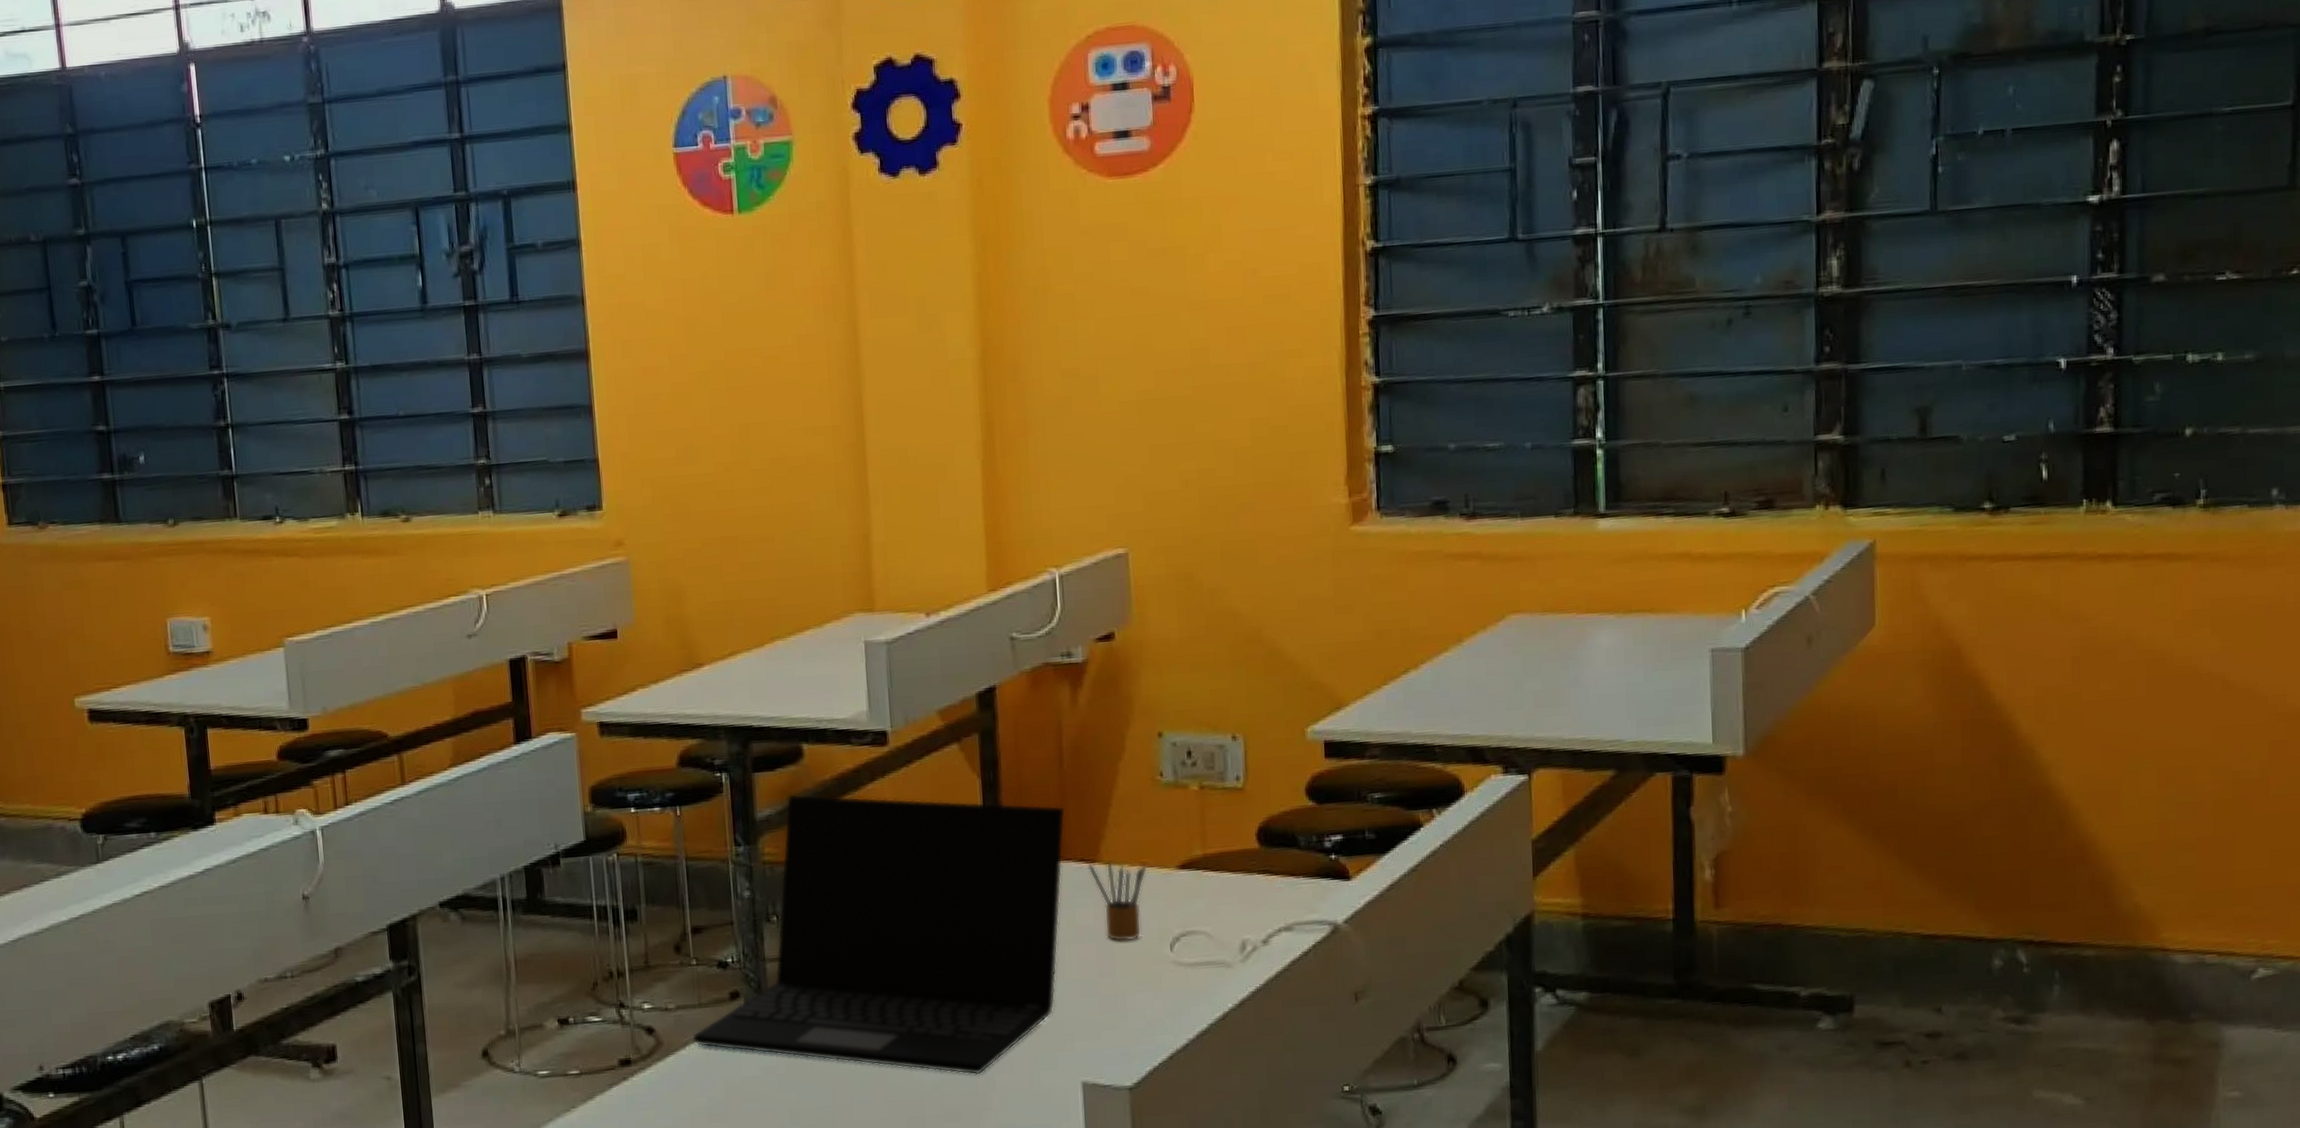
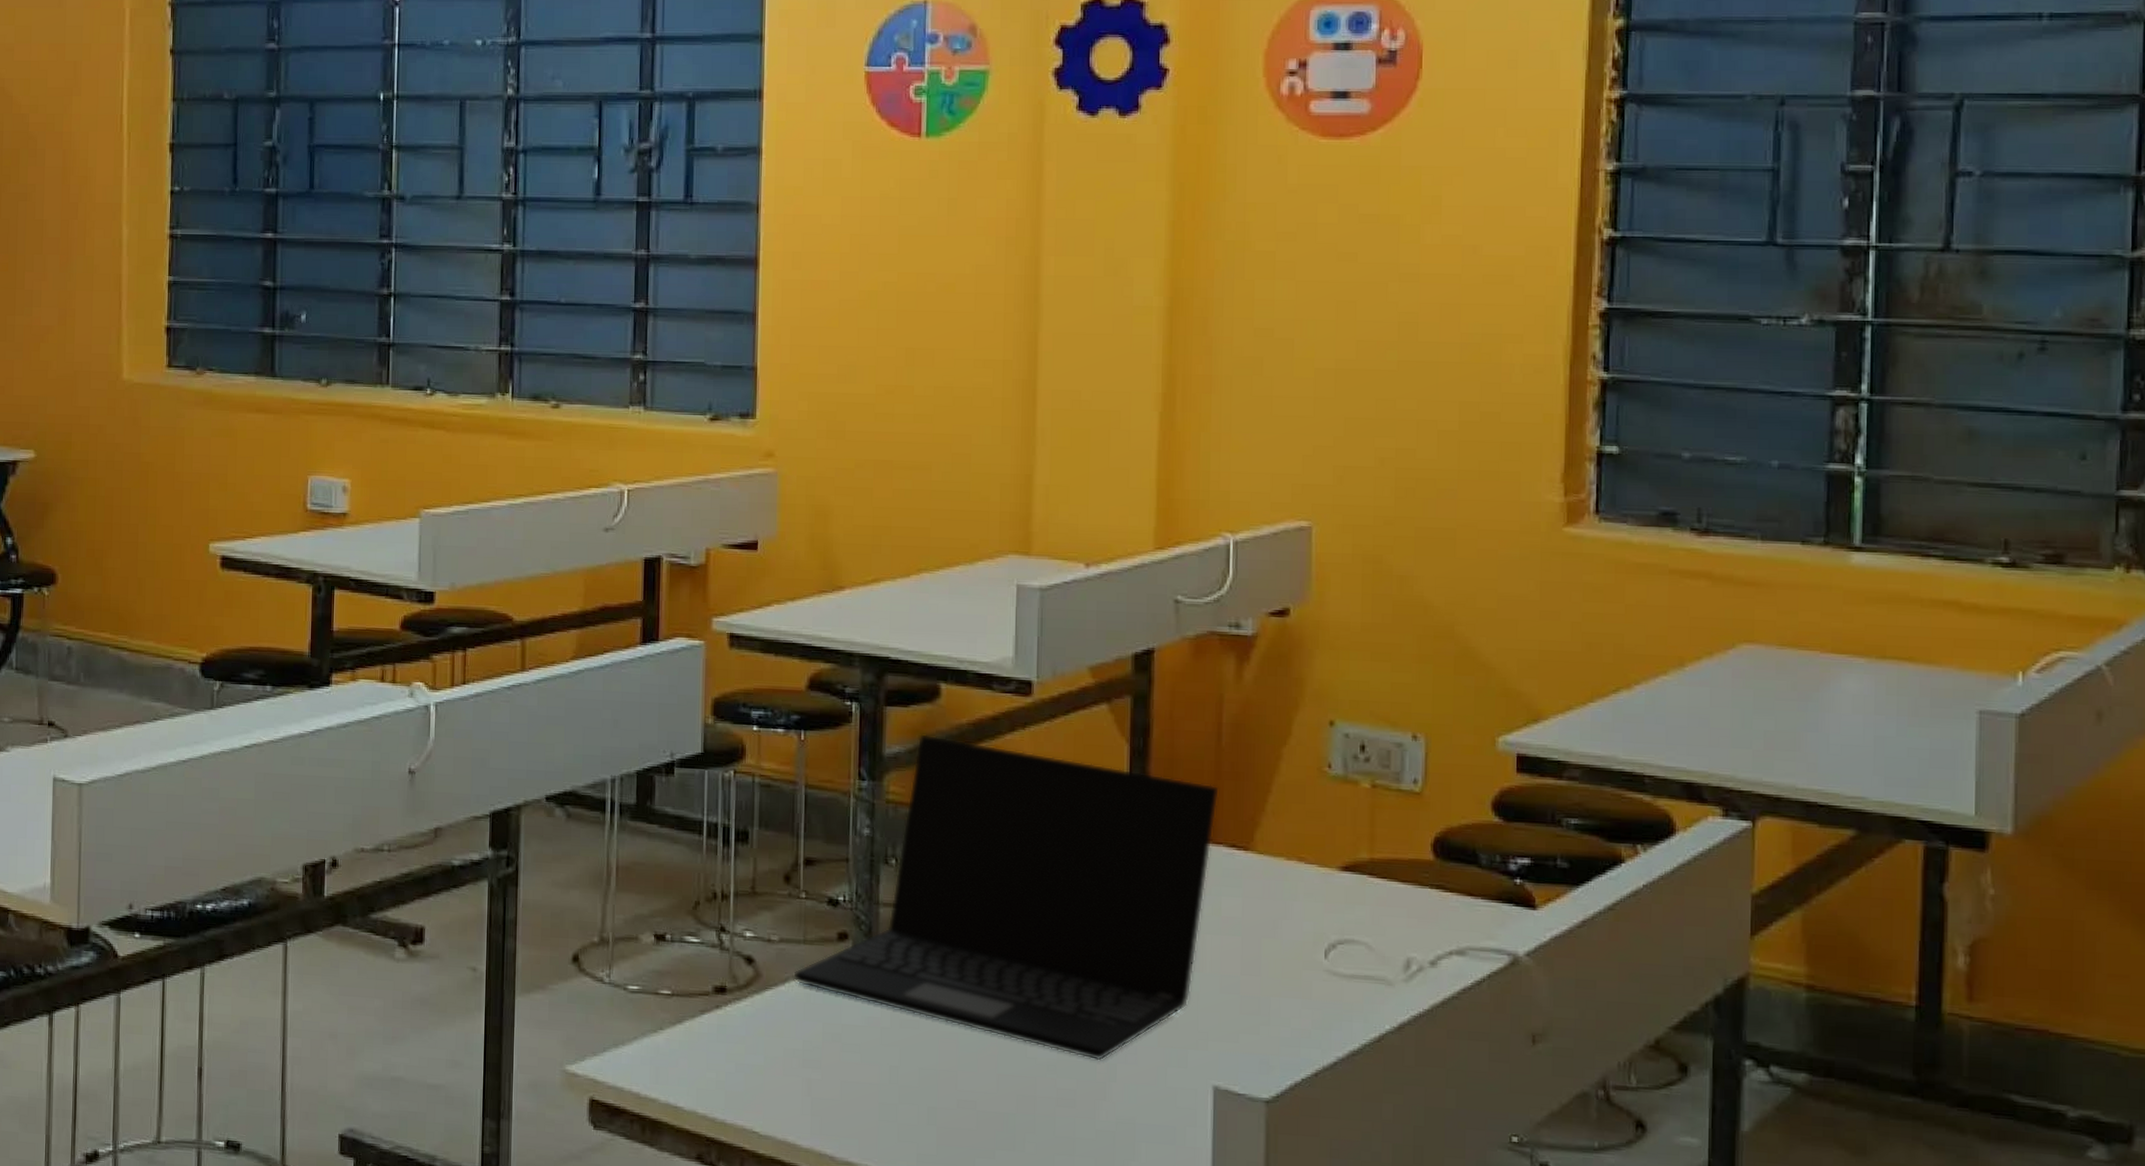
pencil box: present [1087,861,1147,942] -> none [1239,849,1305,941]

